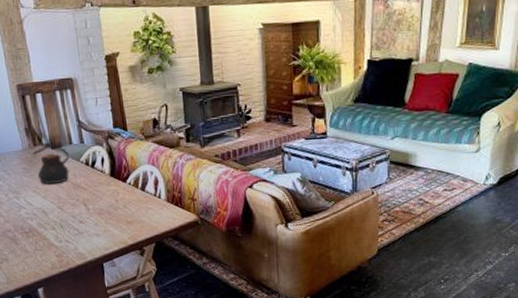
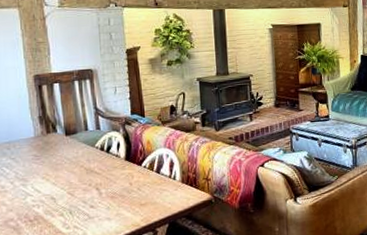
teapot: present [32,142,70,185] -> none [44,129,84,171]

